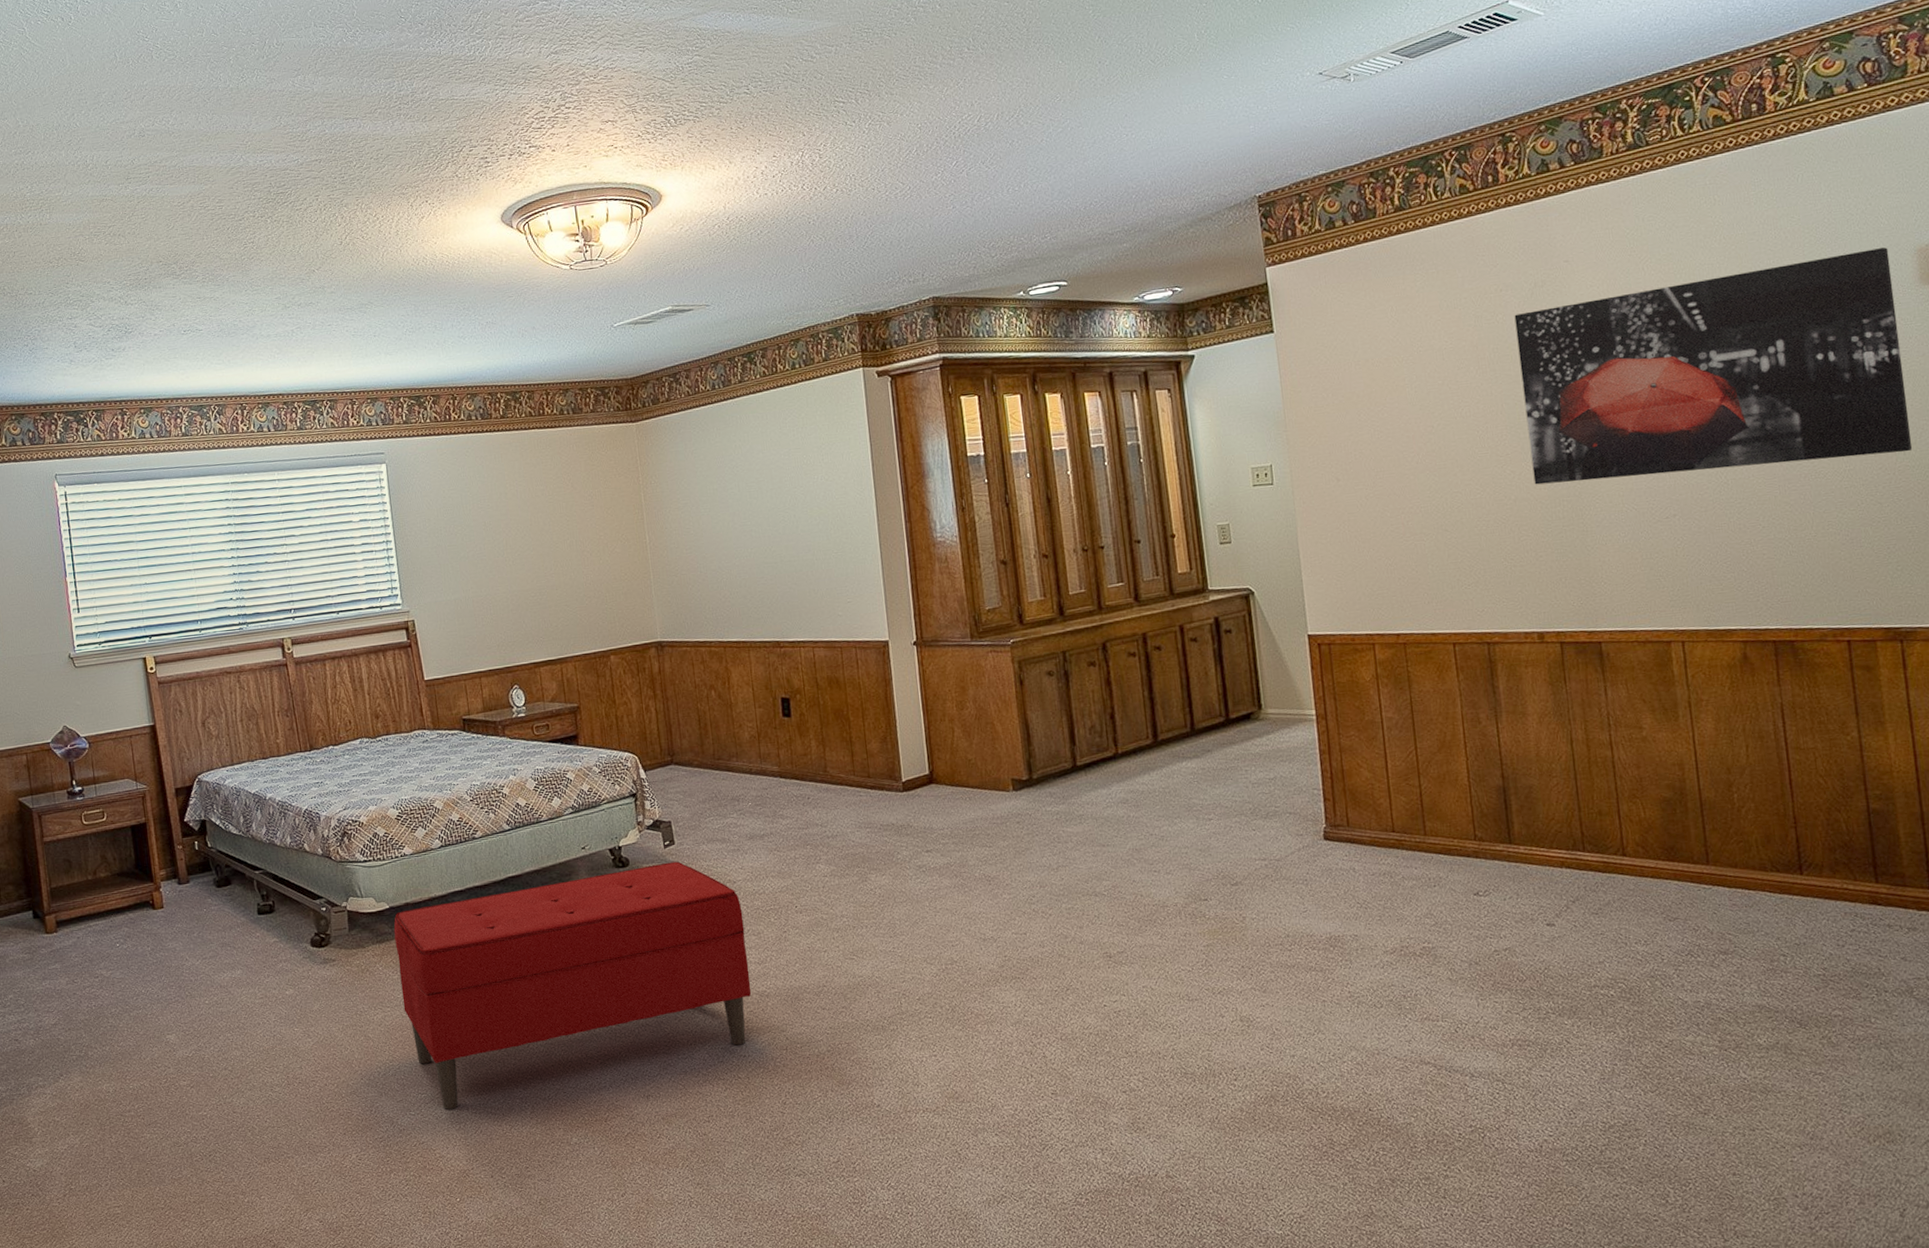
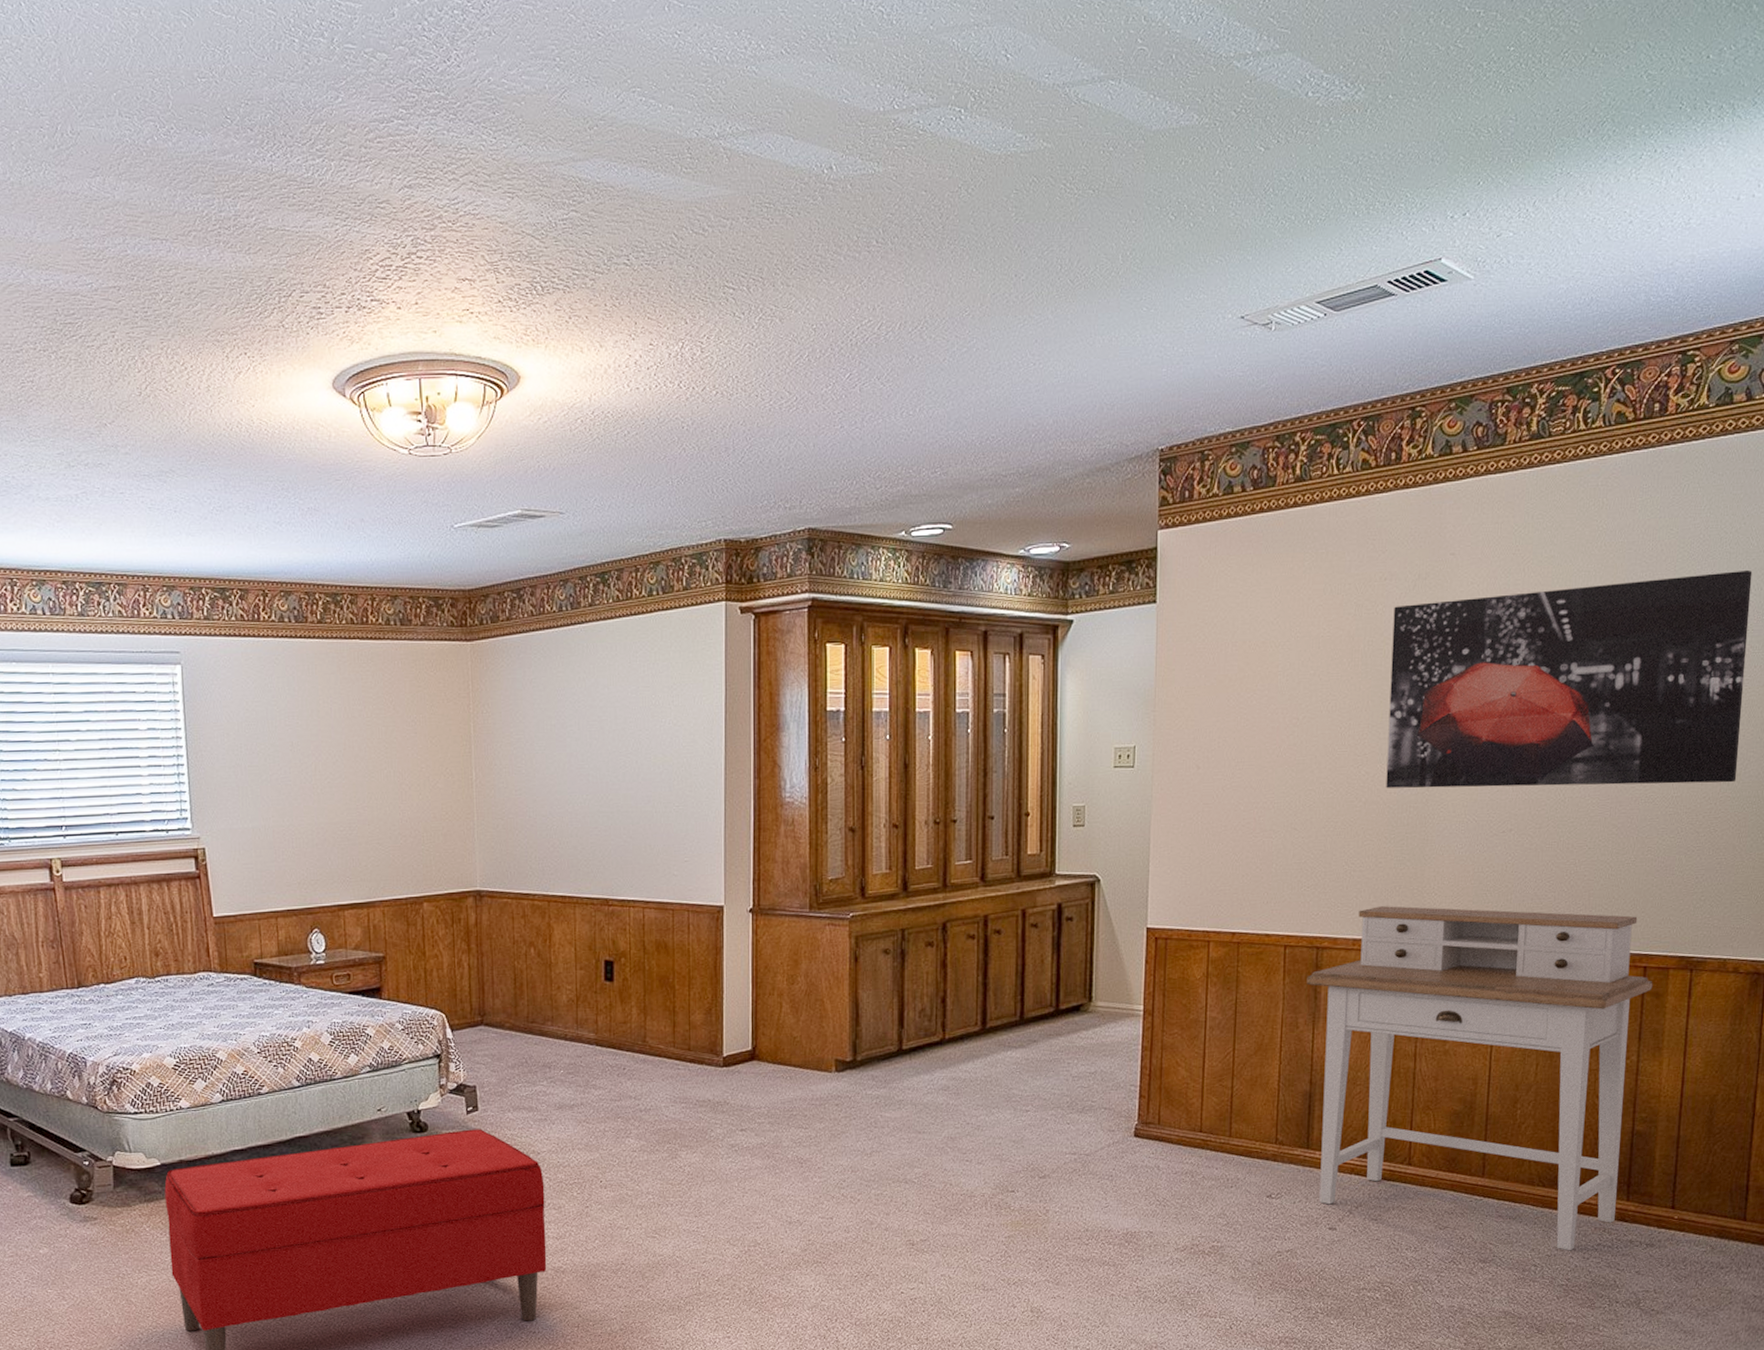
desk: none [1481,590,1866,939] -> present [1307,906,1653,1251]

